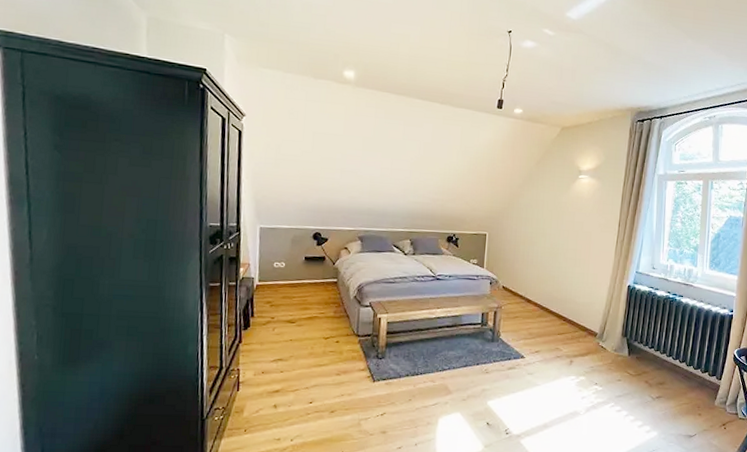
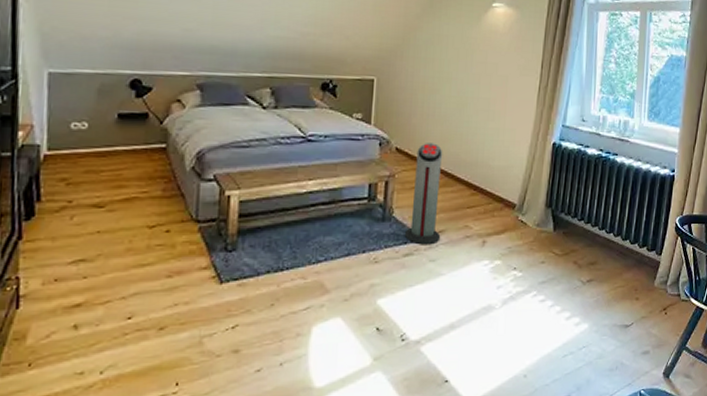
air purifier: none [509,283,539,362] -> present [405,143,443,245]

